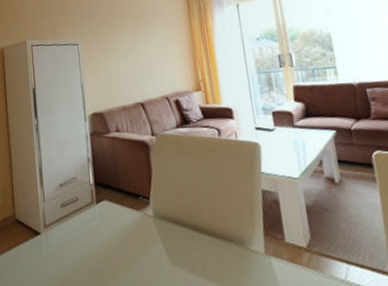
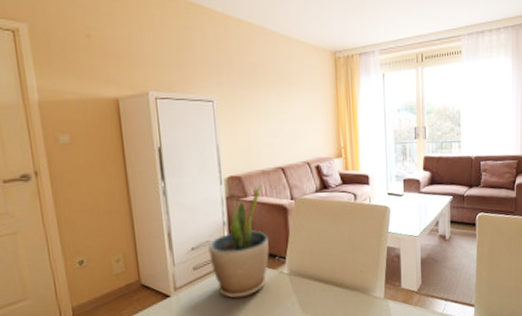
potted plant: none [74,121,133,241] -> present [207,185,269,299]

